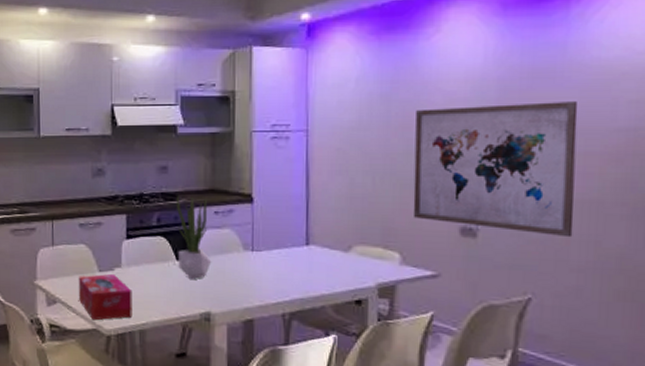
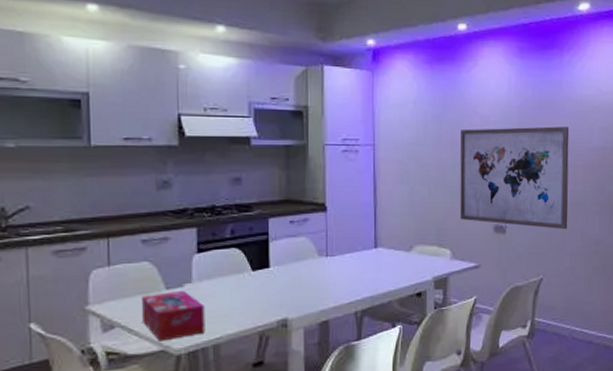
potted plant: present [176,196,212,279] -> none [250,207,288,288]

